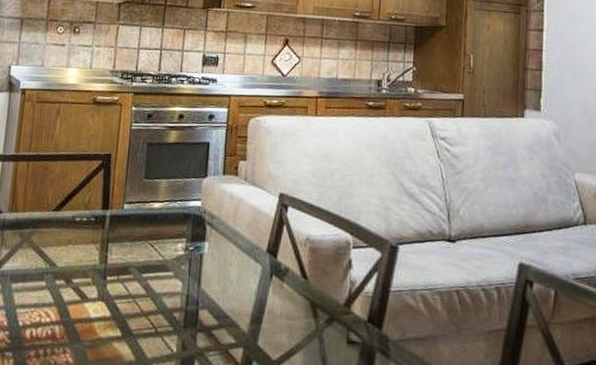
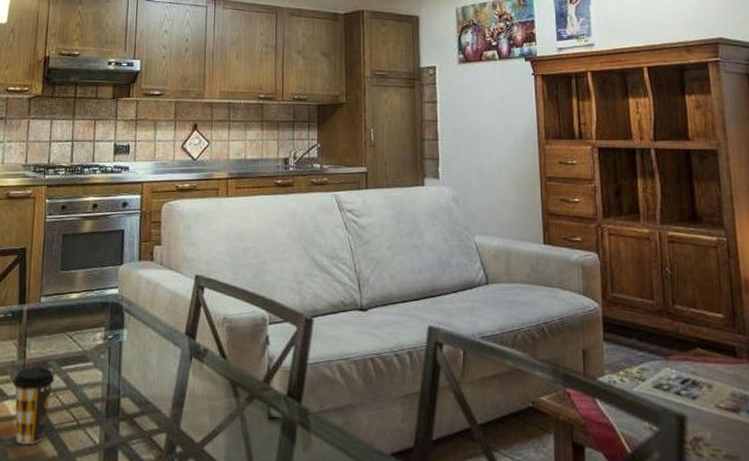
coffee cup: none [93,272,135,348] -> present [13,366,55,445]

